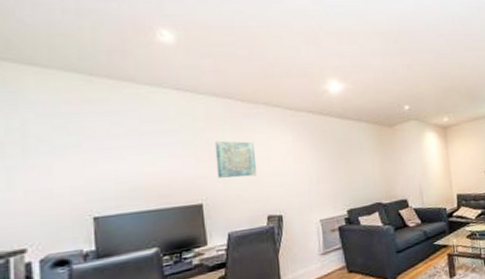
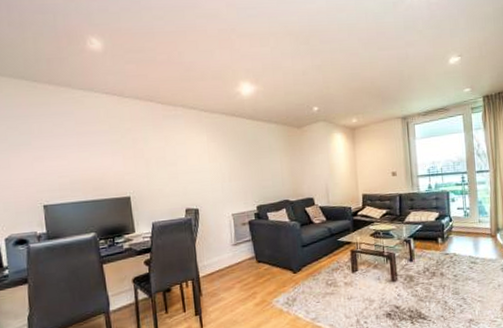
wall art: present [214,140,257,178] -> none [139,140,176,174]

